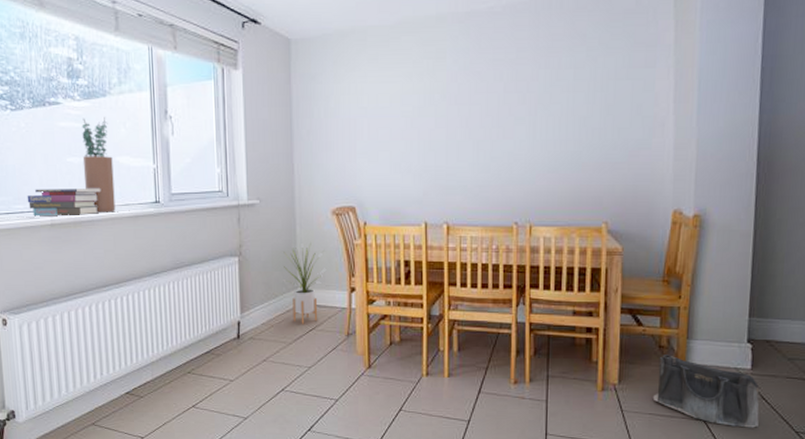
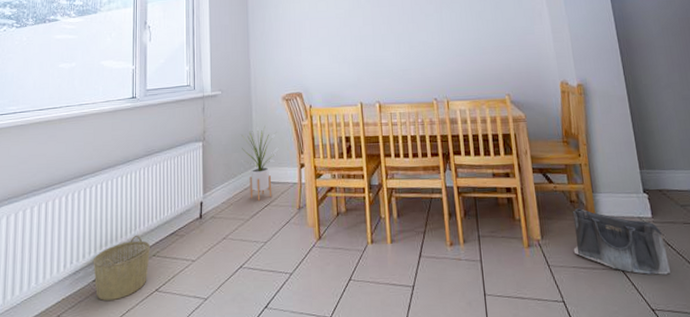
books: present [27,189,100,217] -> none [20,89,85,116]
vase: present [82,116,116,214] -> none [72,29,98,111]
basket: none [124,351,185,414] -> present [92,234,151,302]

